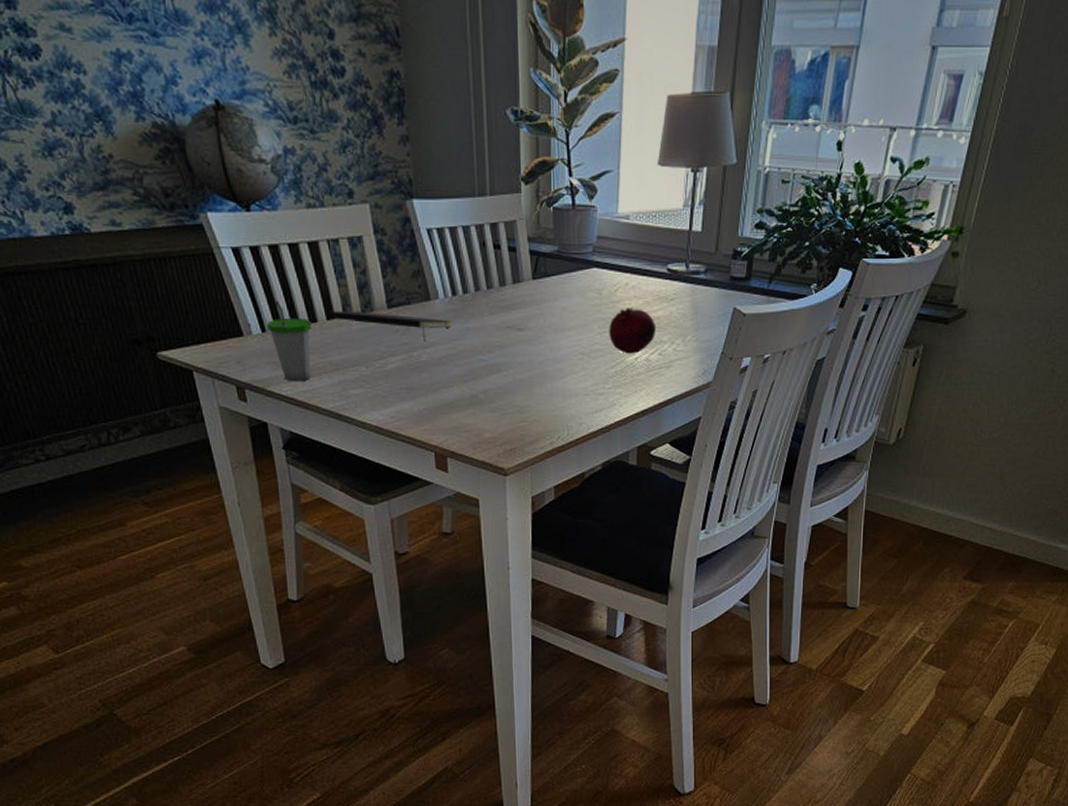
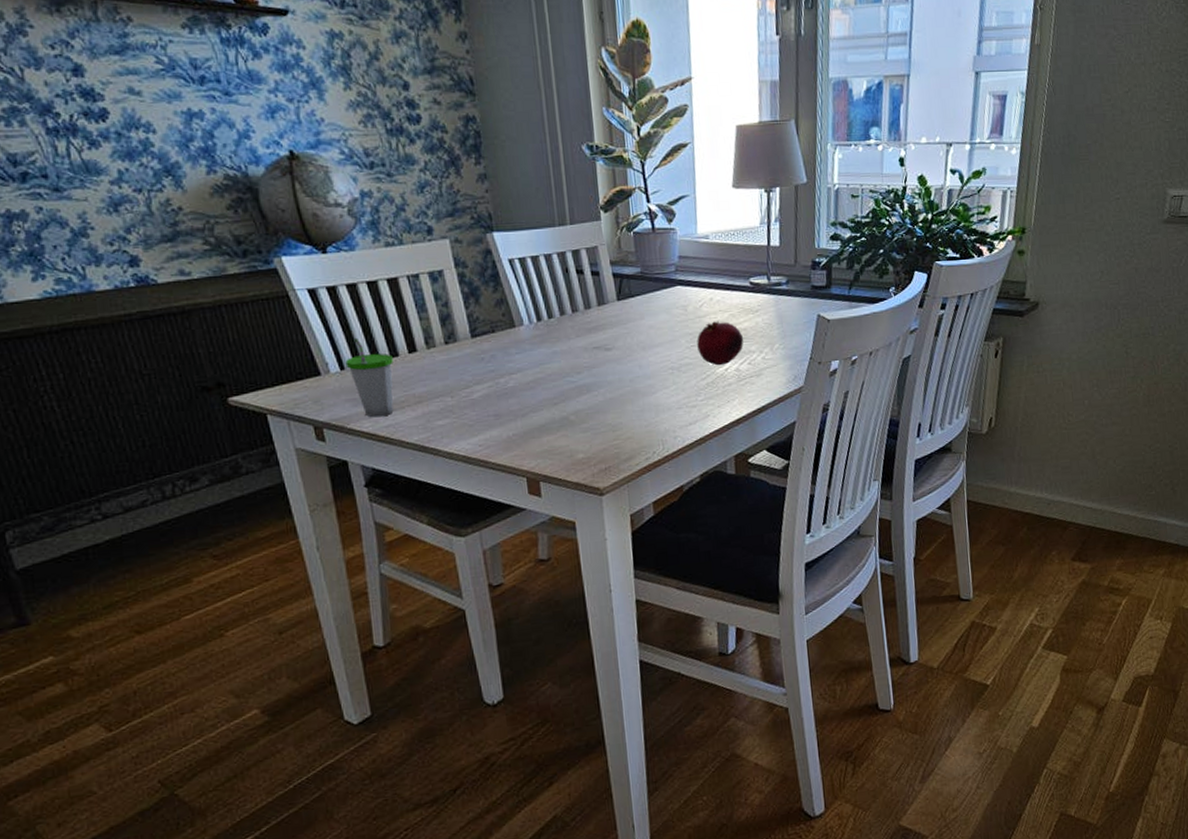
notepad: present [326,311,451,342] -> none [408,342,538,368]

